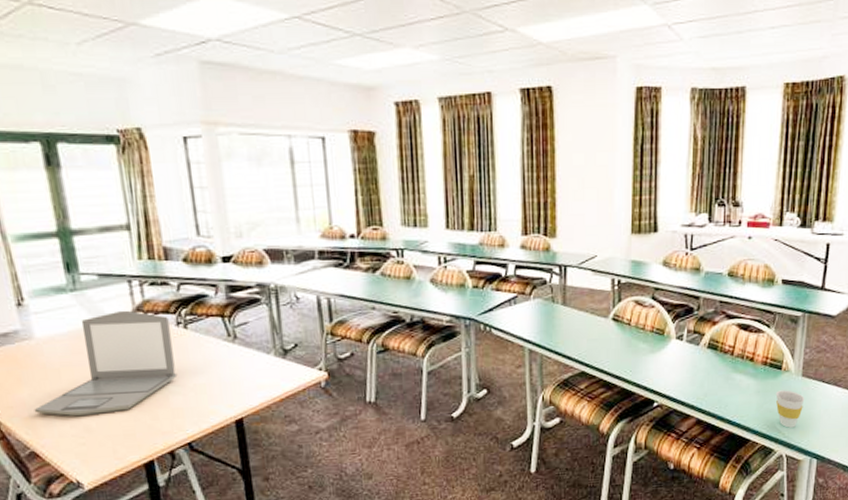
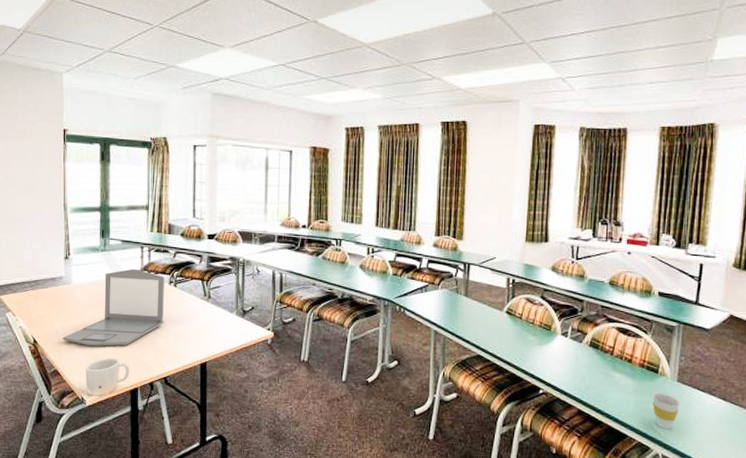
mug: none [76,427,140,477] -> present [86,358,130,396]

